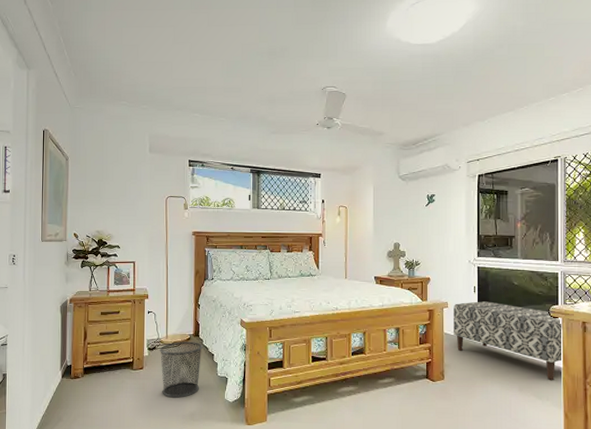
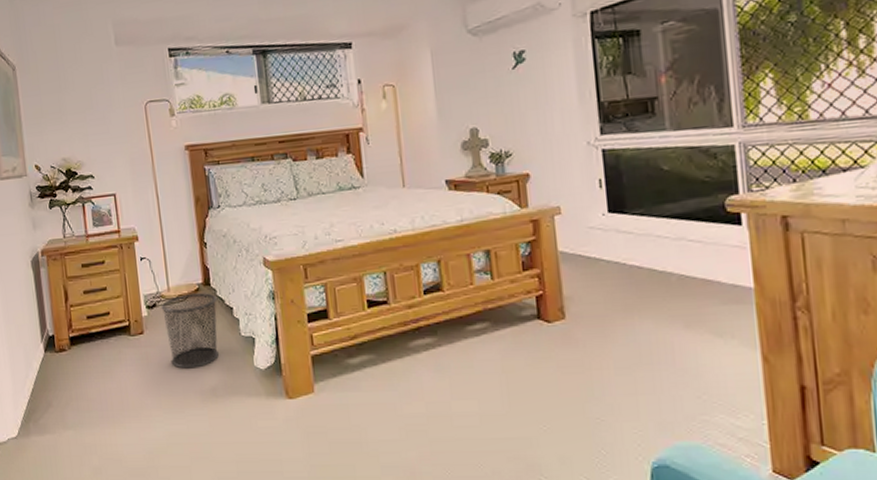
bench: present [454,301,561,380] -> none [570,199,751,308]

